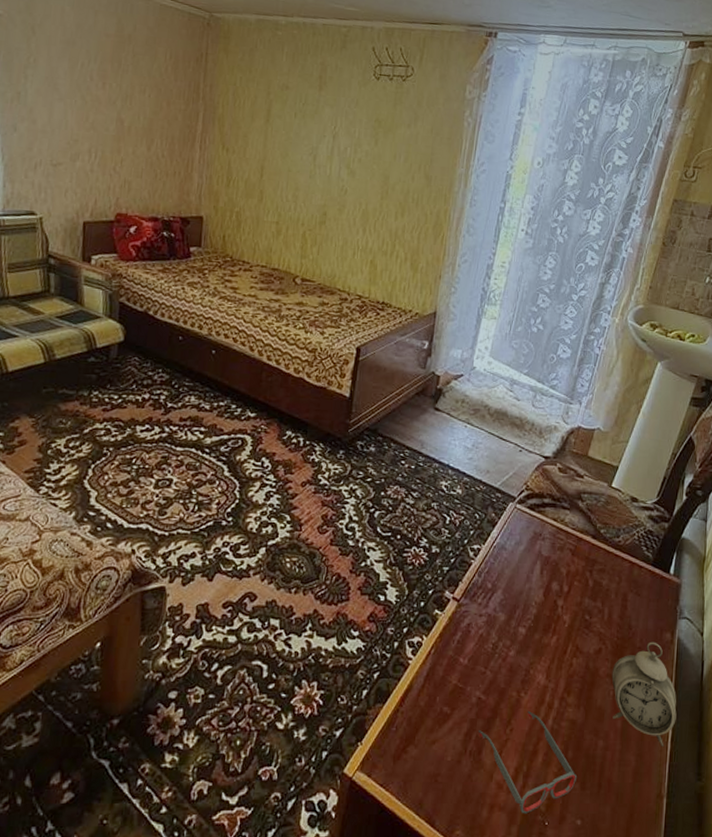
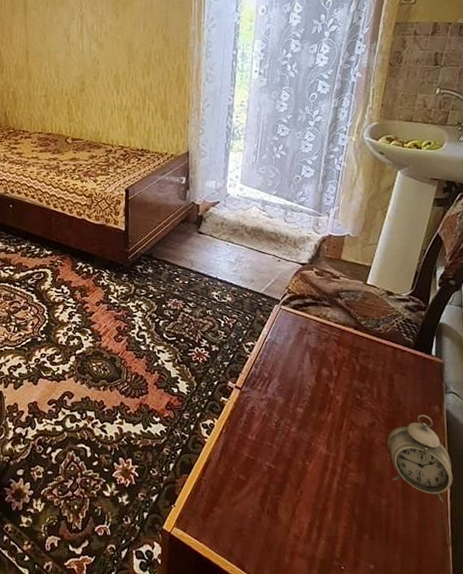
spectacles: present [477,711,577,814] -> none [272,477,365,560]

